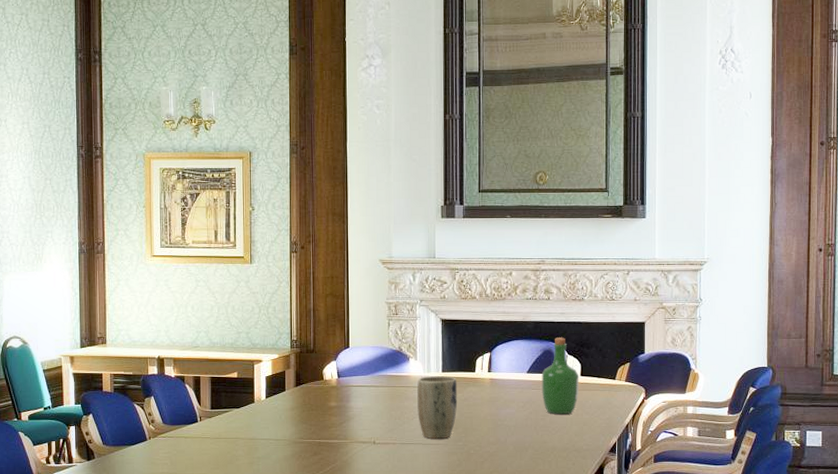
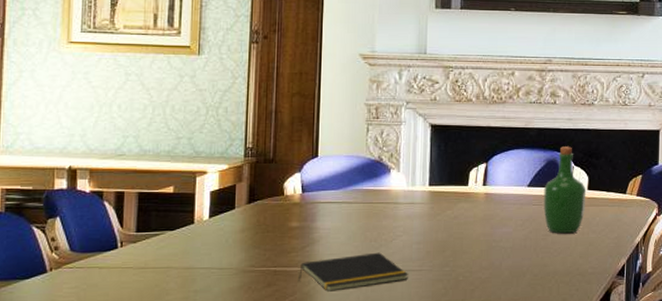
notepad: none [338,428,428,460] -> present [299,252,408,292]
plant pot: present [417,376,458,440] -> none [398,190,447,265]

